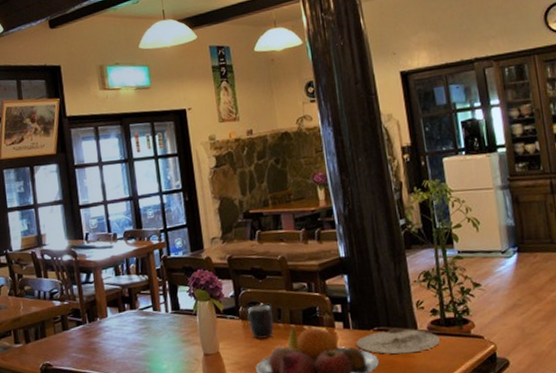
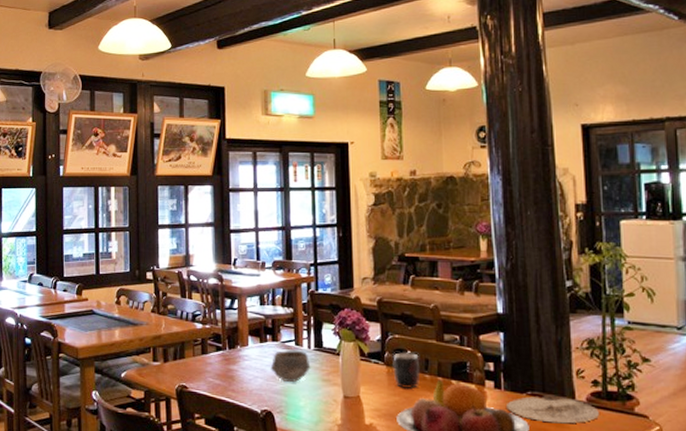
bowl: none [131,315,170,348] -> present [270,350,311,383]

